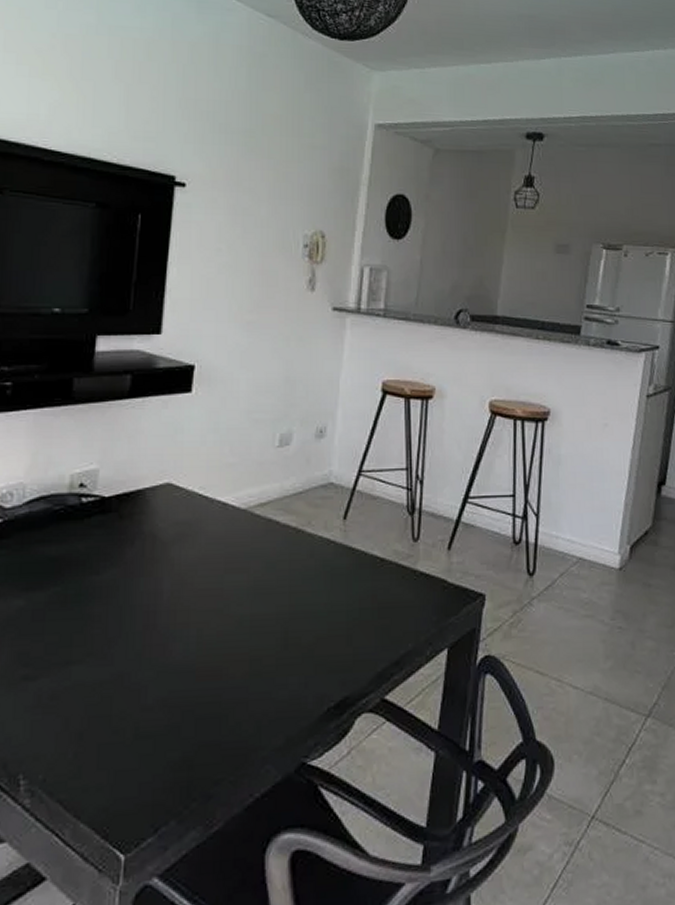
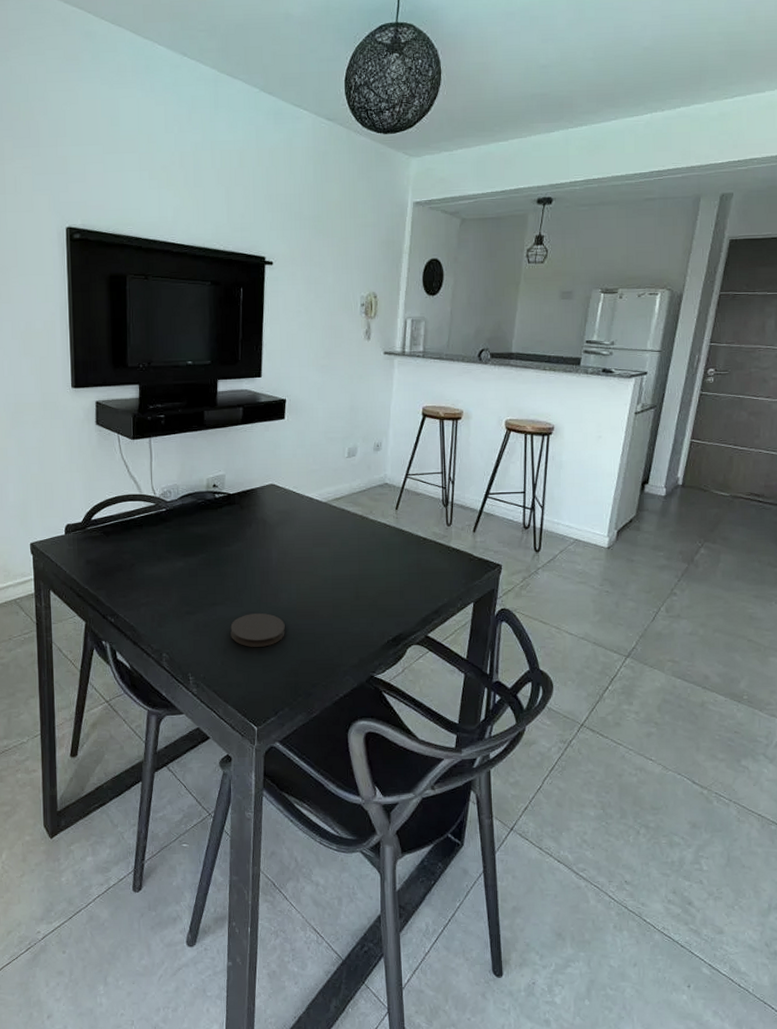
coaster: none [91,674,177,728] -> present [230,613,285,647]

